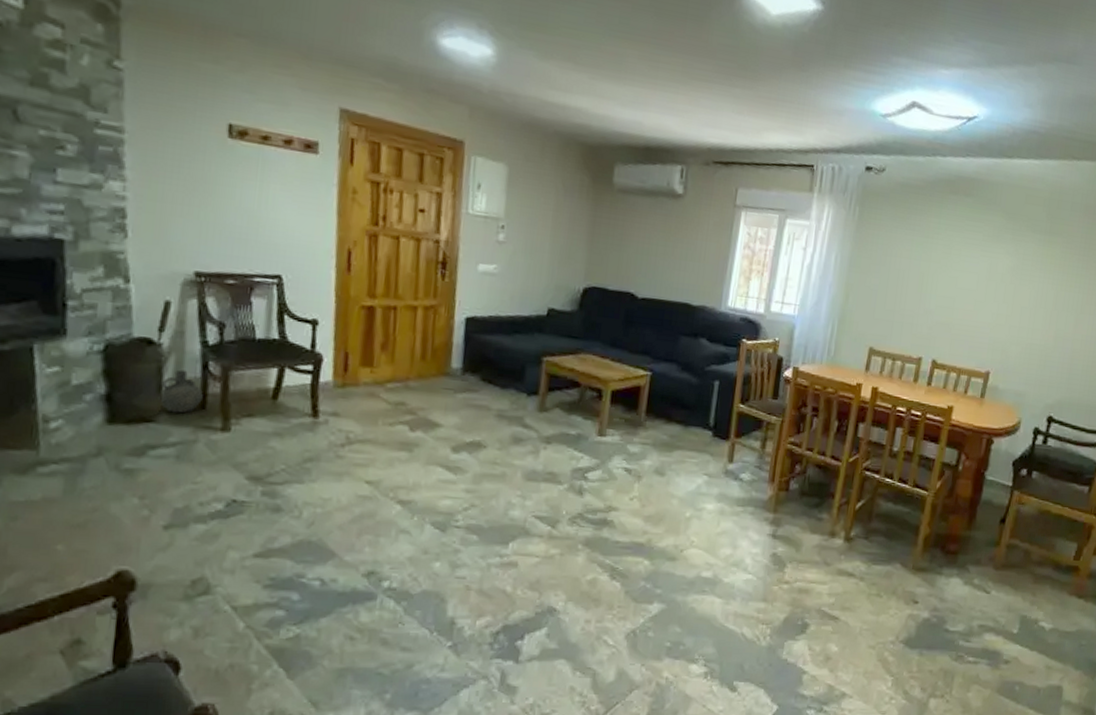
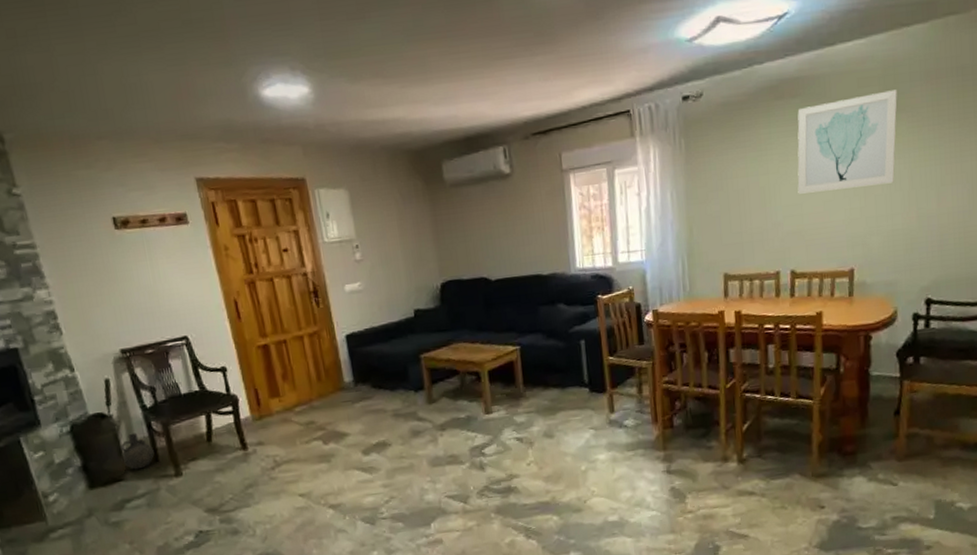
wall art: none [953,207,1058,300] -> present [797,90,897,194]

